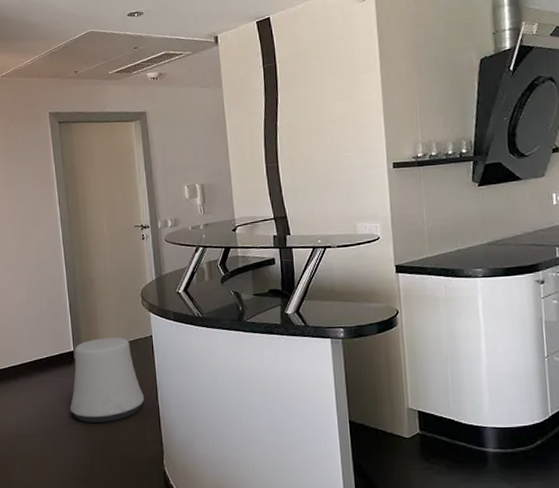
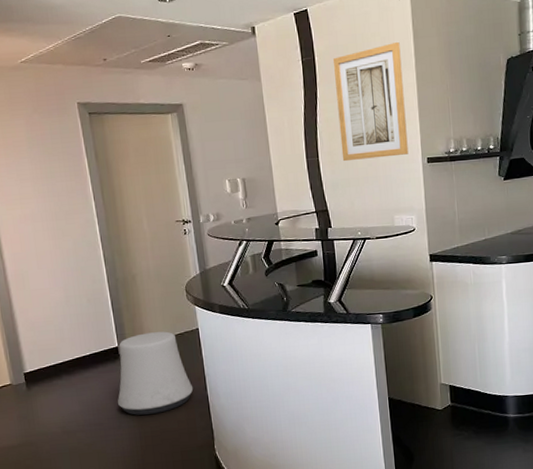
wall art: none [295,45,373,166] -> present [333,41,409,161]

